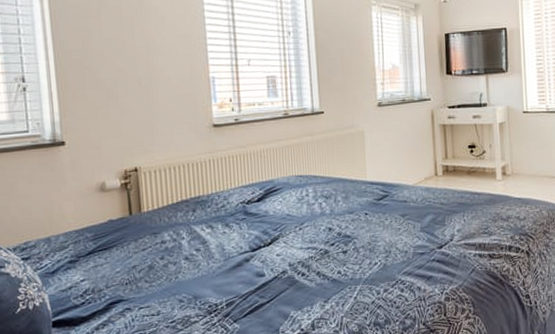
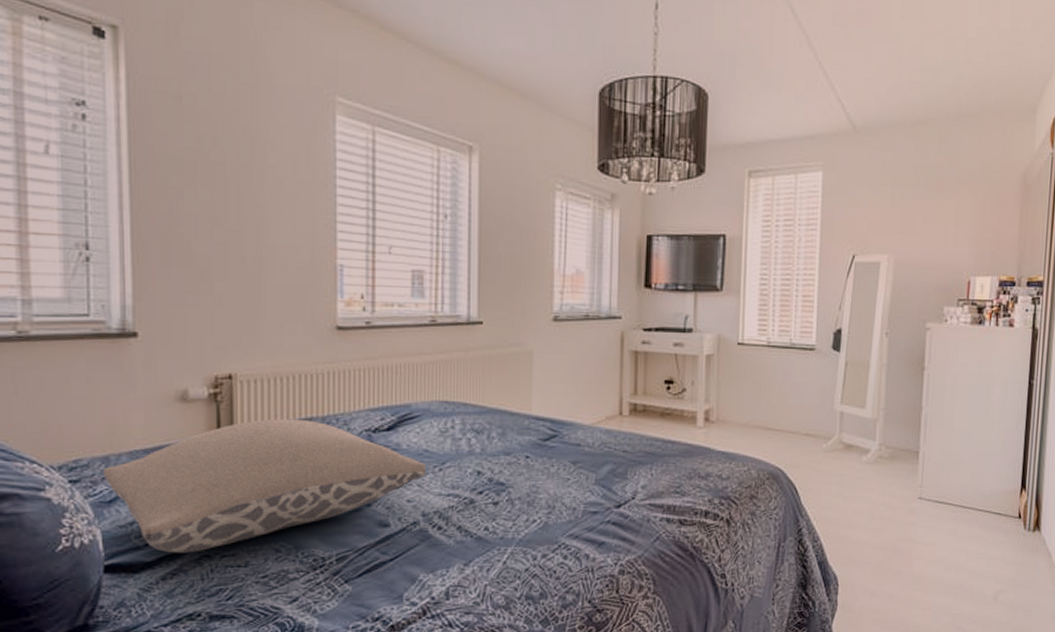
pillow: none [47,198,290,309] -> present [104,418,427,553]

